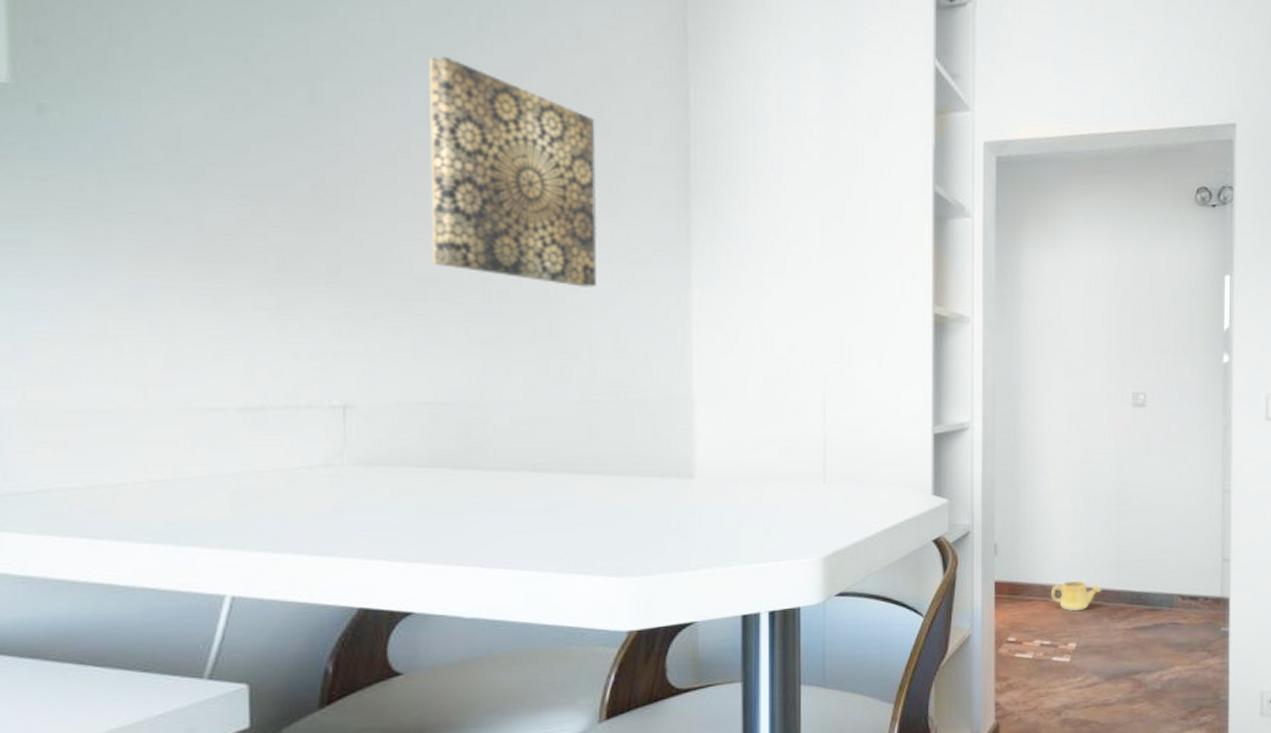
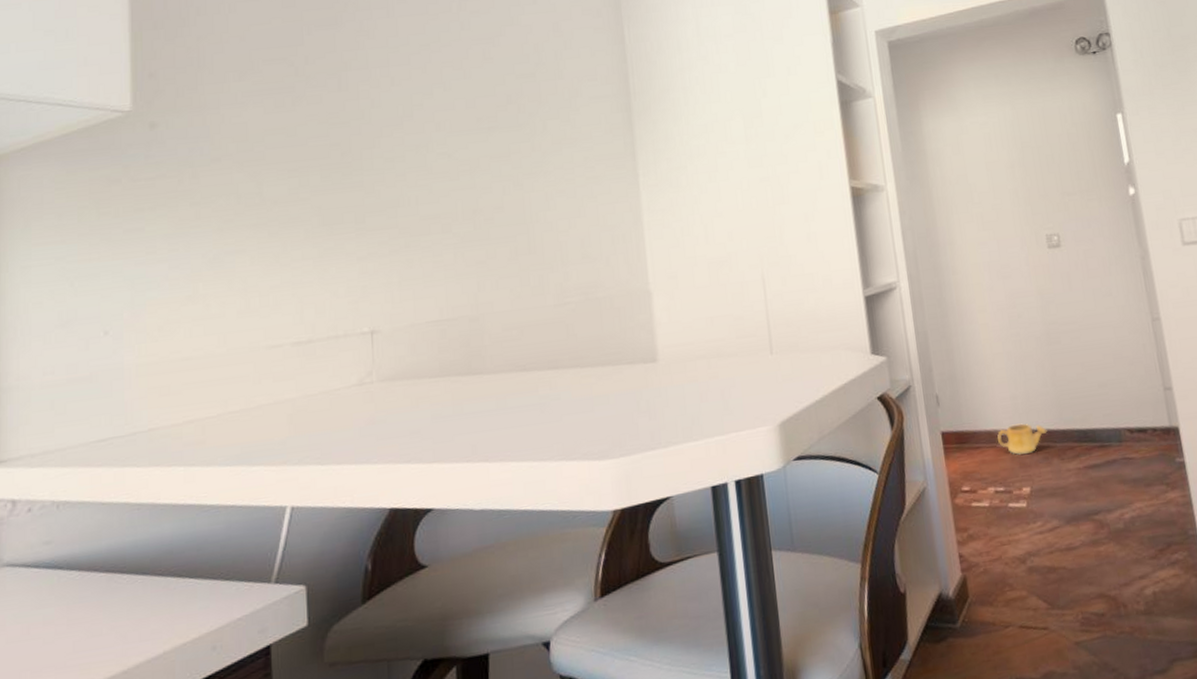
wall art: present [428,56,597,287] -> none [423,36,563,207]

